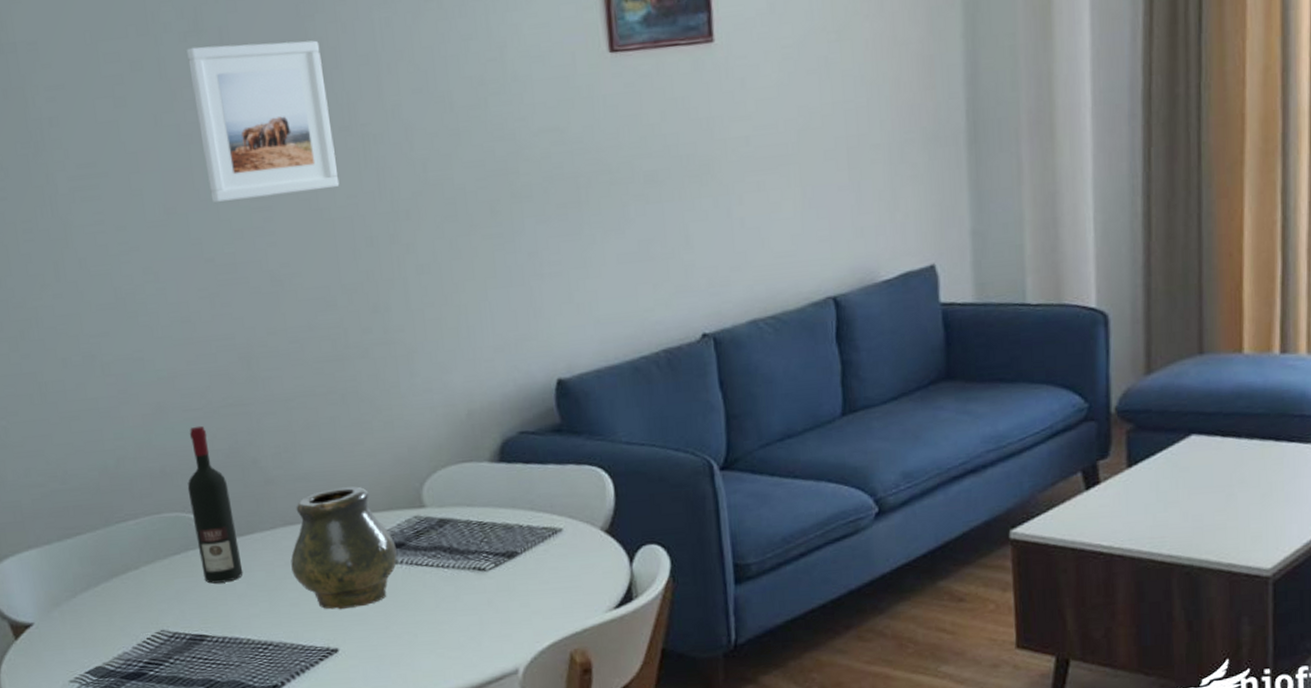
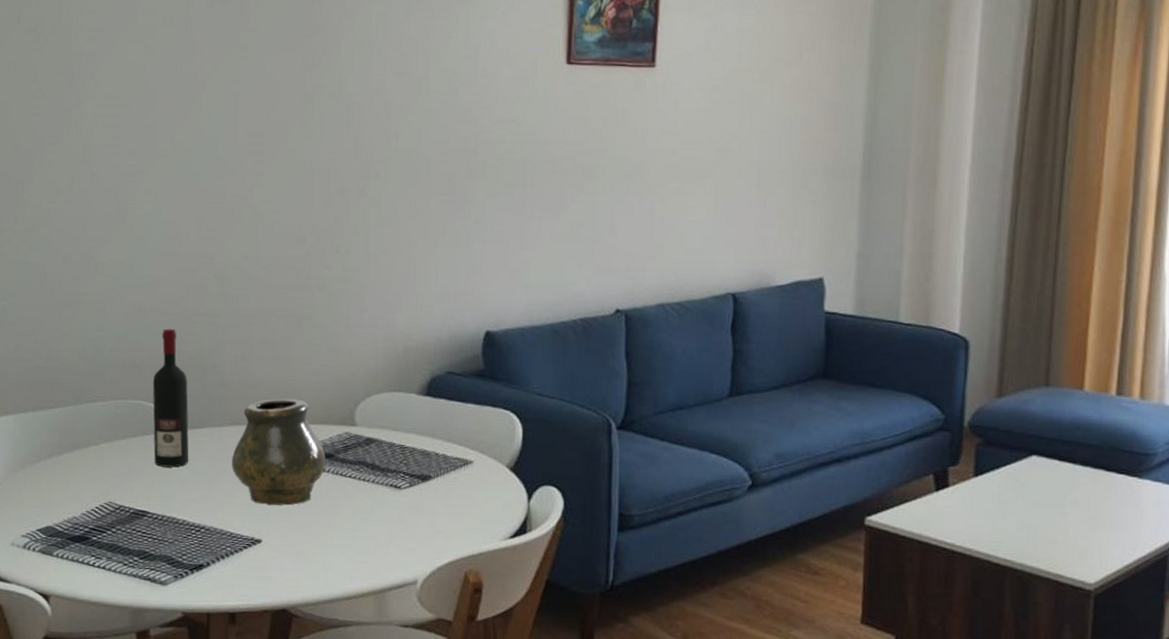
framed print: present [187,40,340,202] -> none [211,13,324,144]

